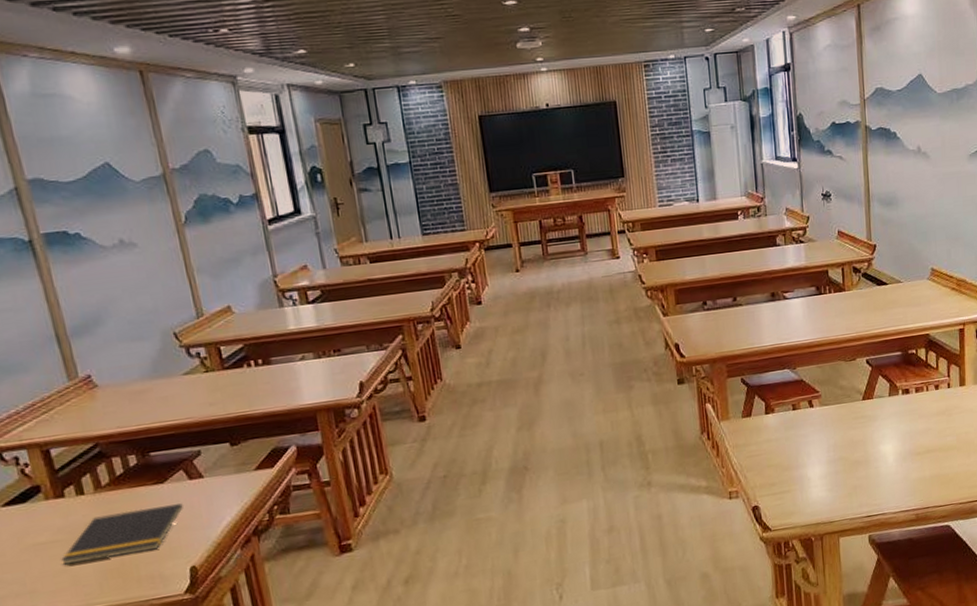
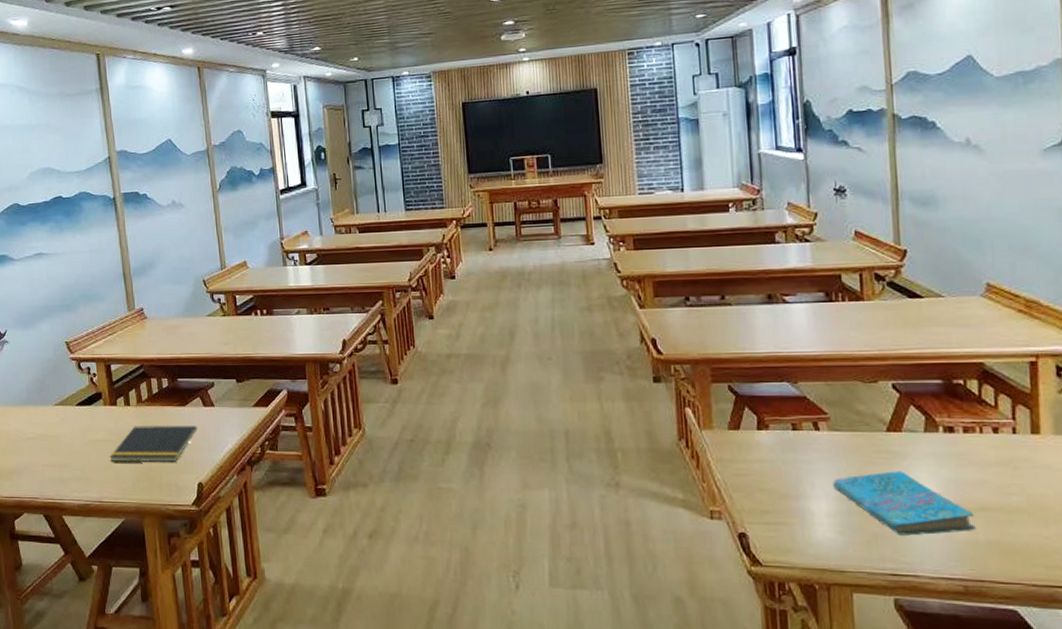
cover: none [824,431,924,484] -> present [833,471,976,536]

